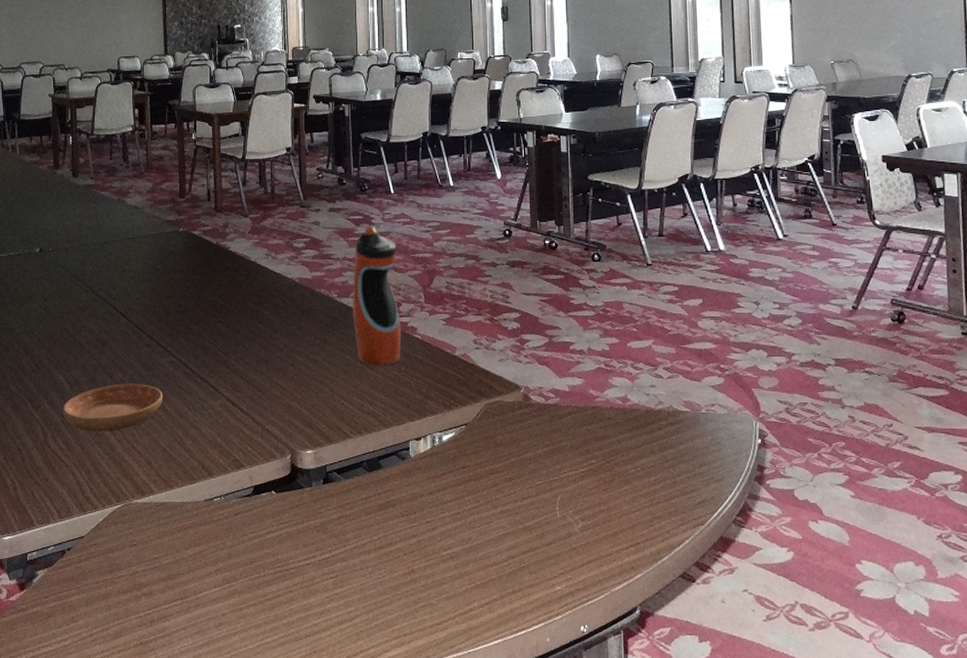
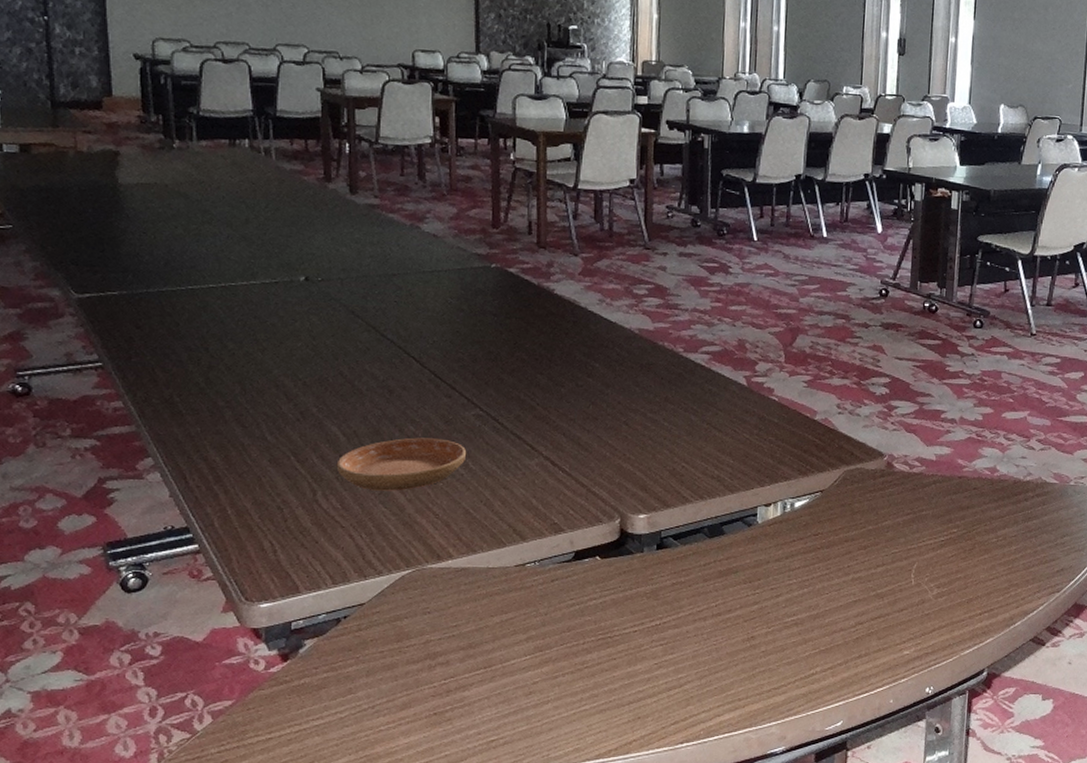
water bottle: present [353,227,402,366] -> none [700,276,757,428]

